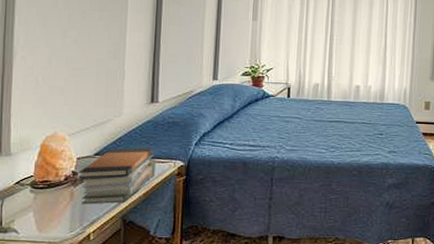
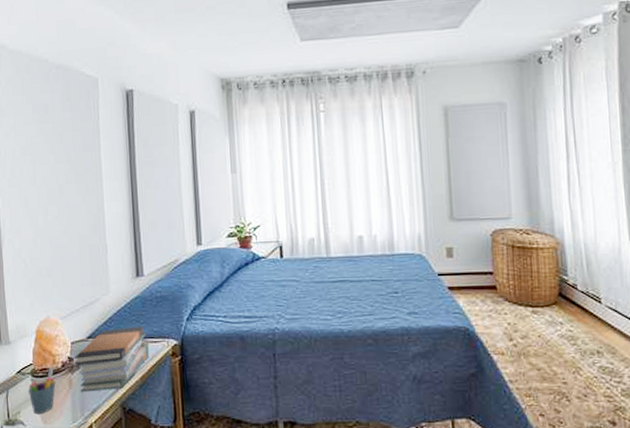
pen holder: none [26,181,57,223] -> present [29,368,56,415]

